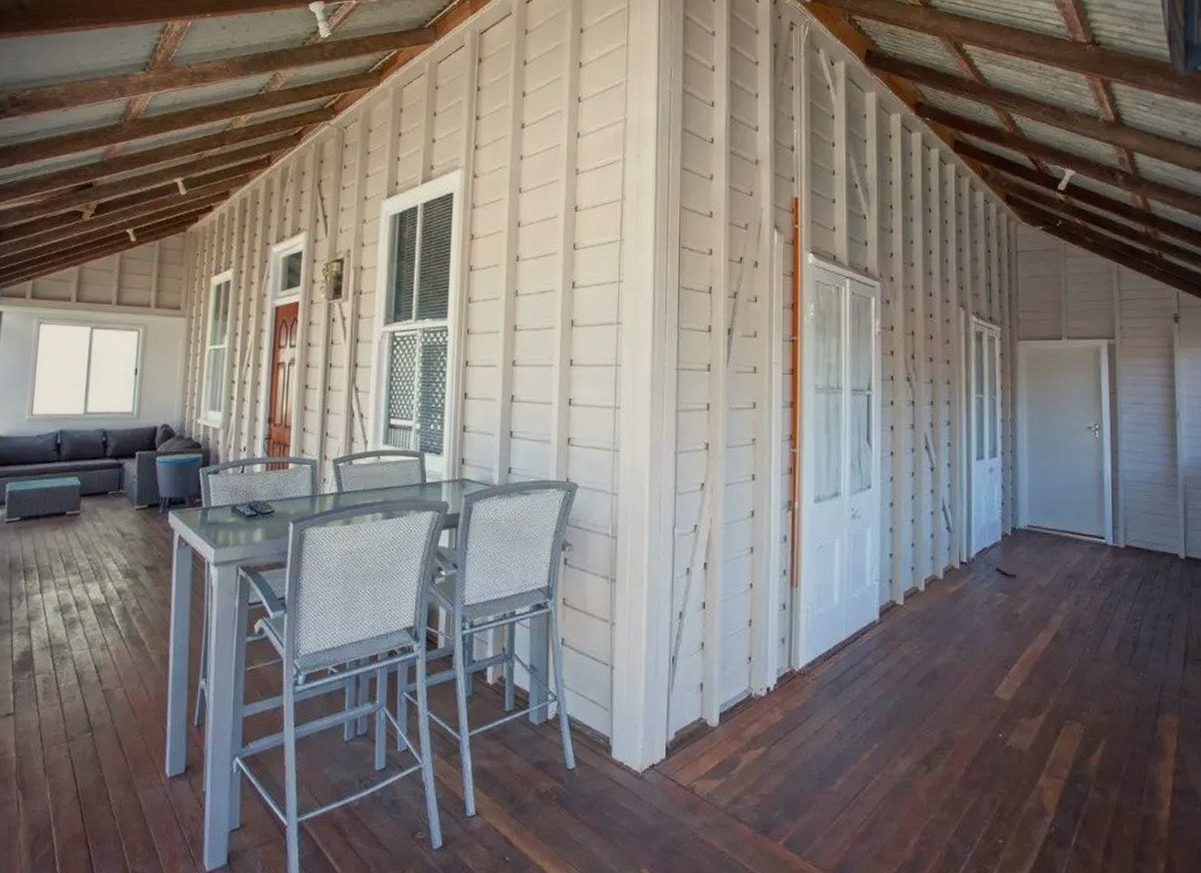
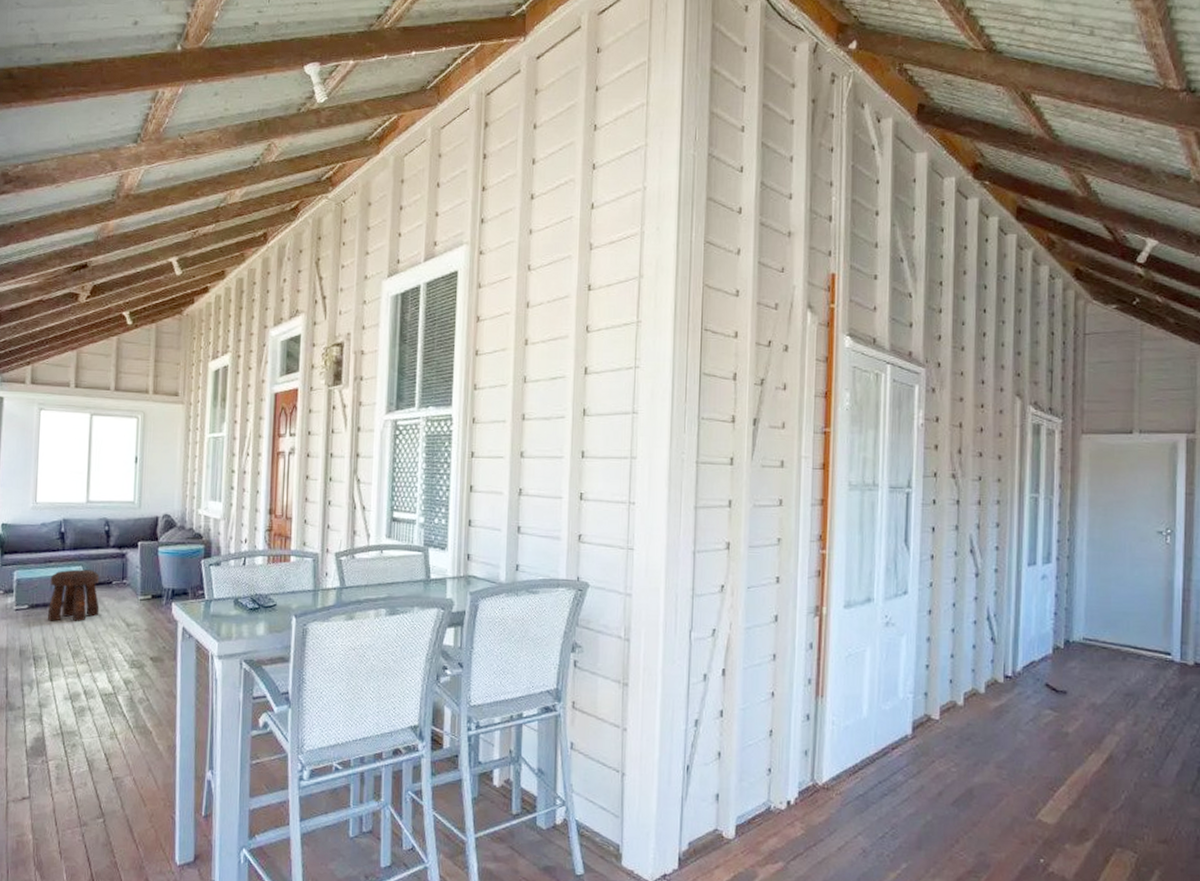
stool: none [39,480,96,533] -> present [47,569,100,621]

